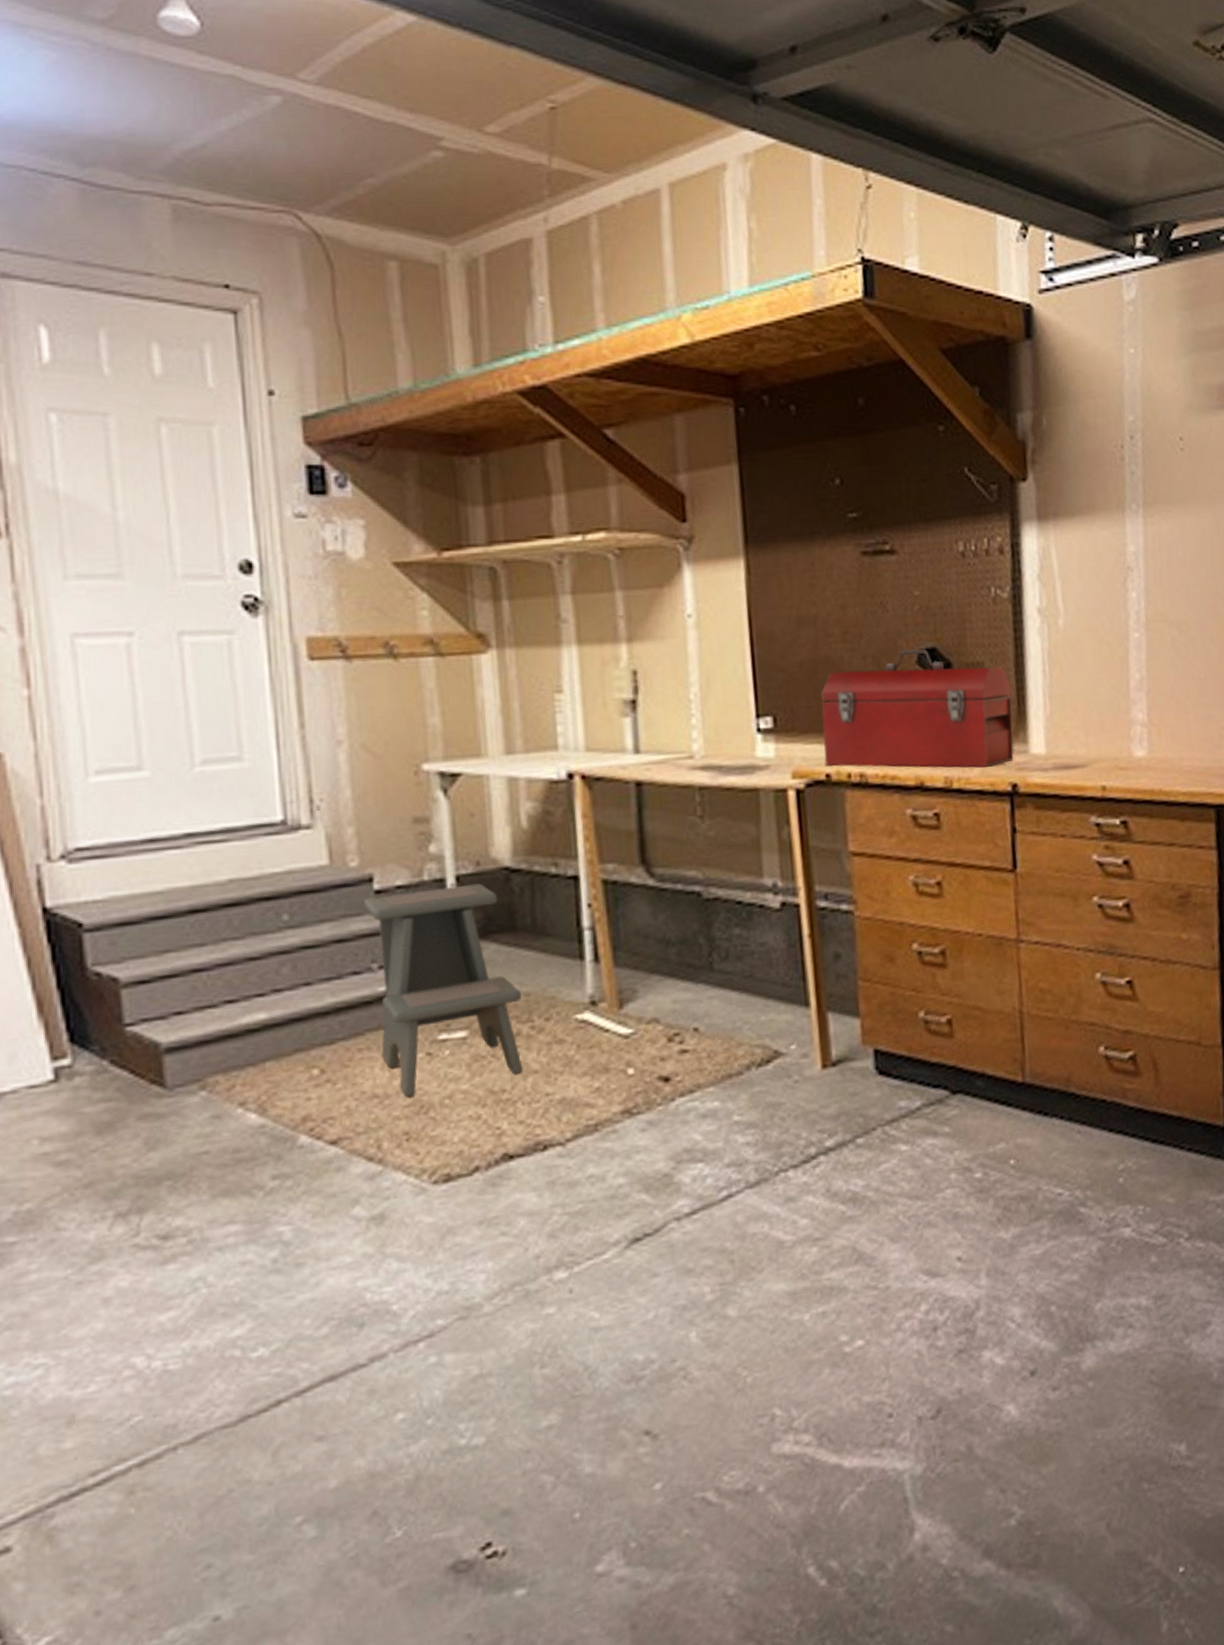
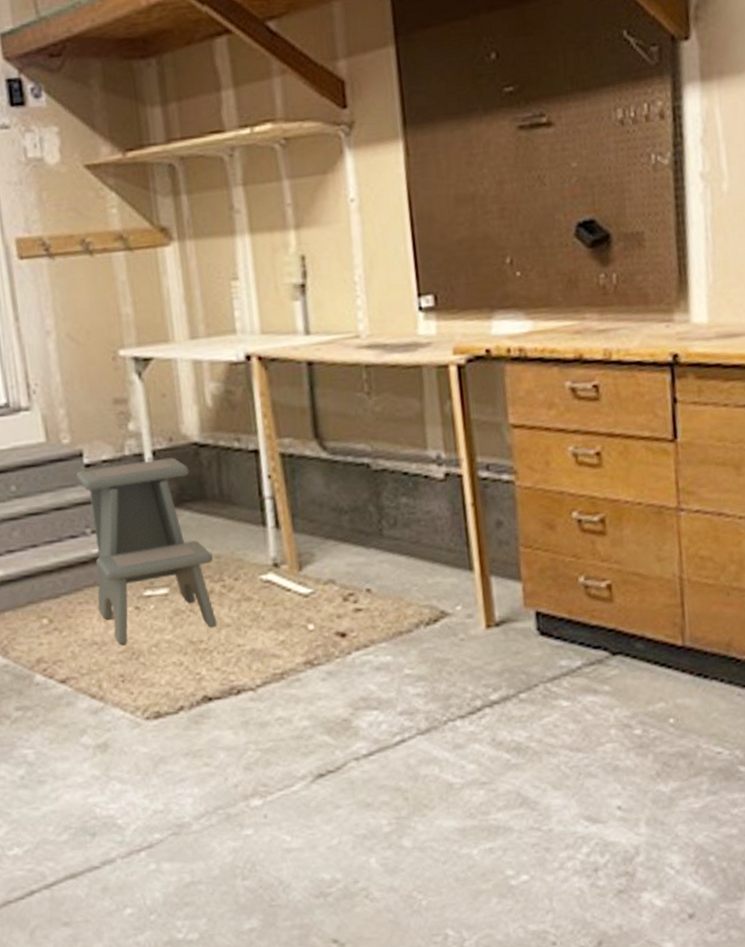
toolbox: present [821,649,1014,769] -> none [480,222,675,342]

